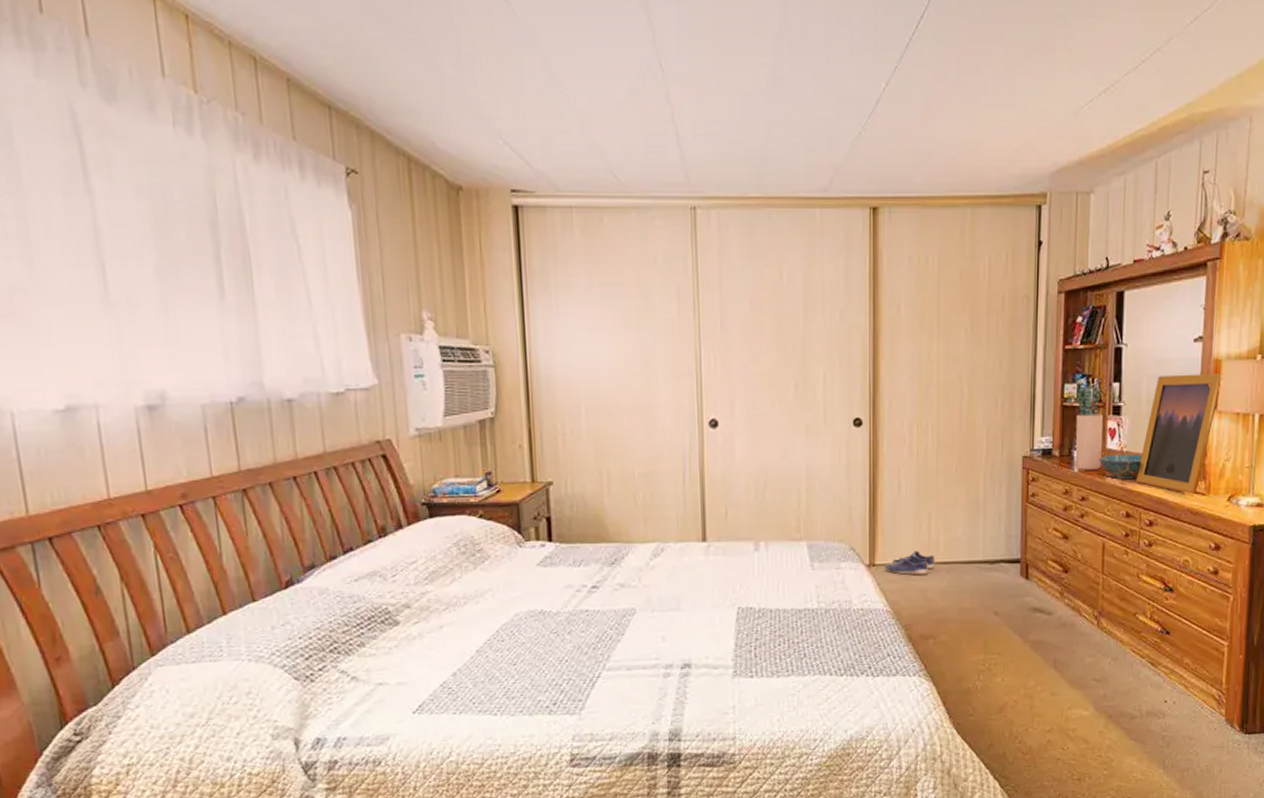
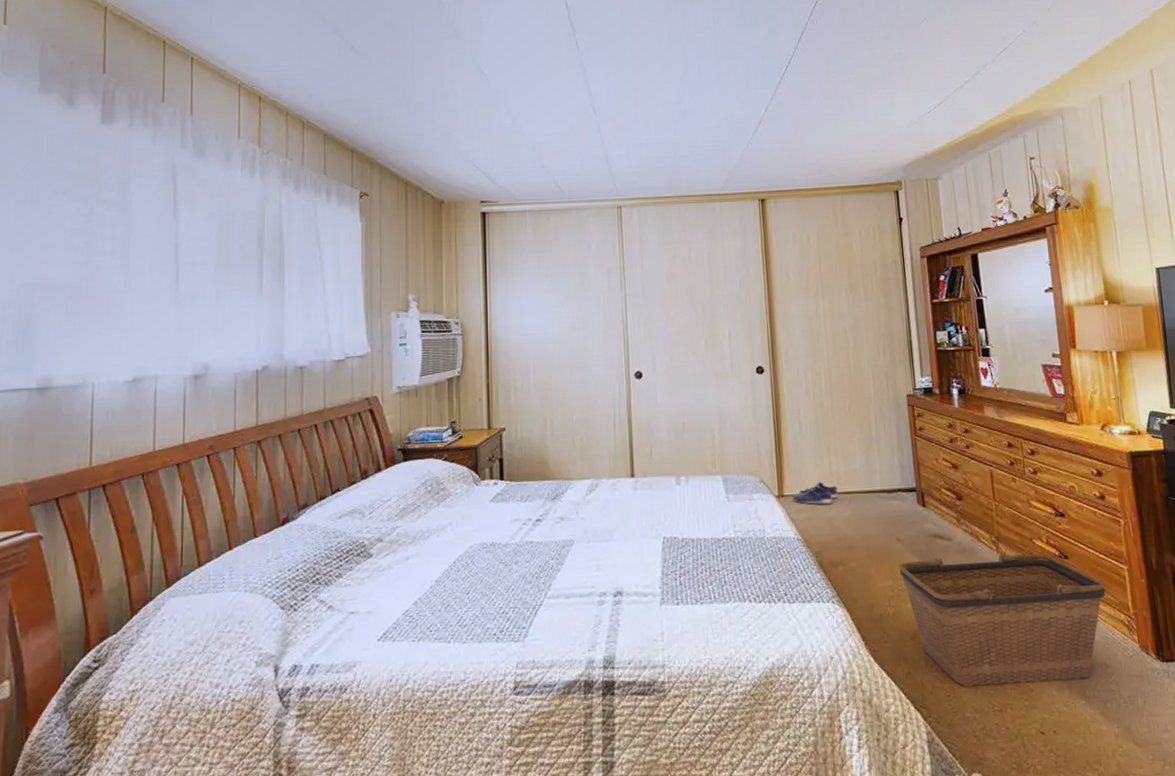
bicycle basket: none [993,628,1202,758] -> present [899,553,1106,687]
vase: present [1075,374,1104,471] -> none [947,322,979,407]
decorative bowl: present [1098,455,1142,480] -> none [975,390,1015,413]
picture frame: present [1136,374,1223,494] -> none [1012,318,1077,424]

